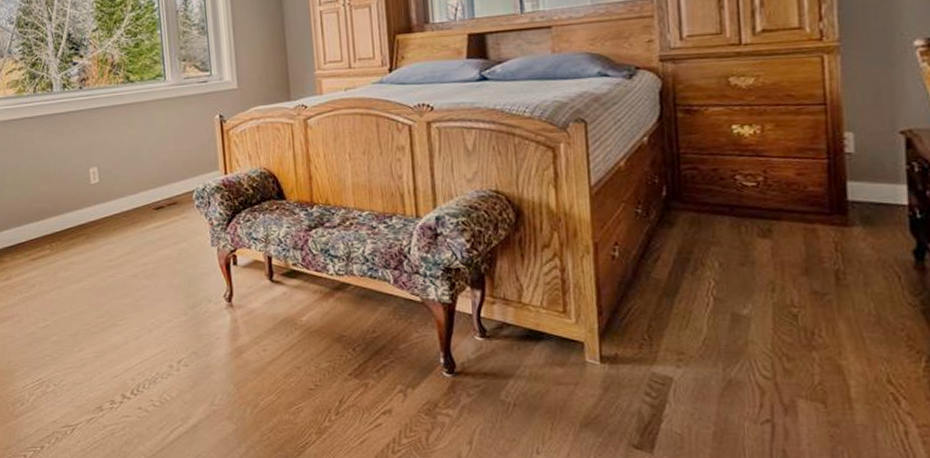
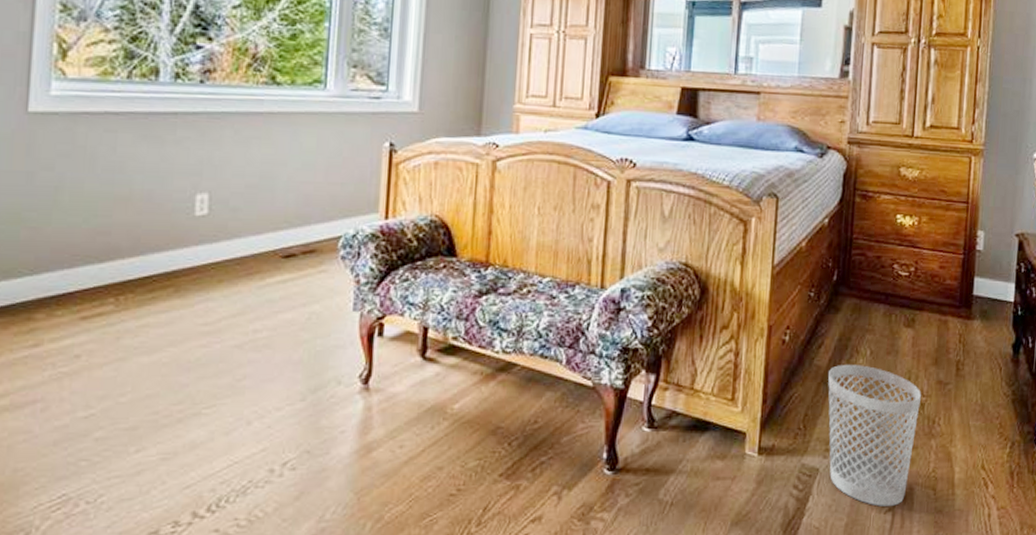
wastebasket: none [671,277,793,417] -> present [828,365,922,506]

